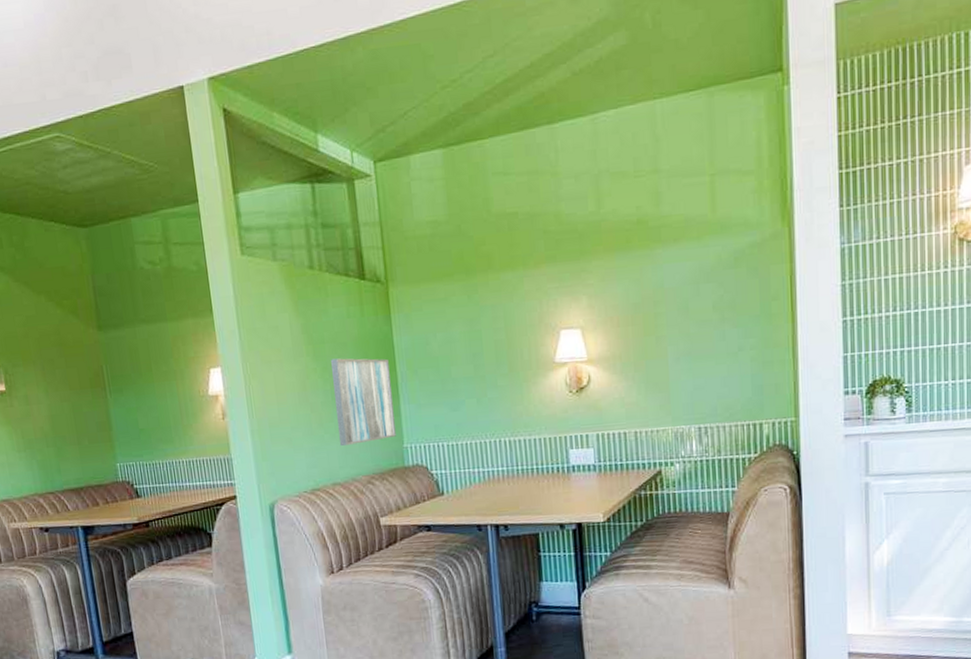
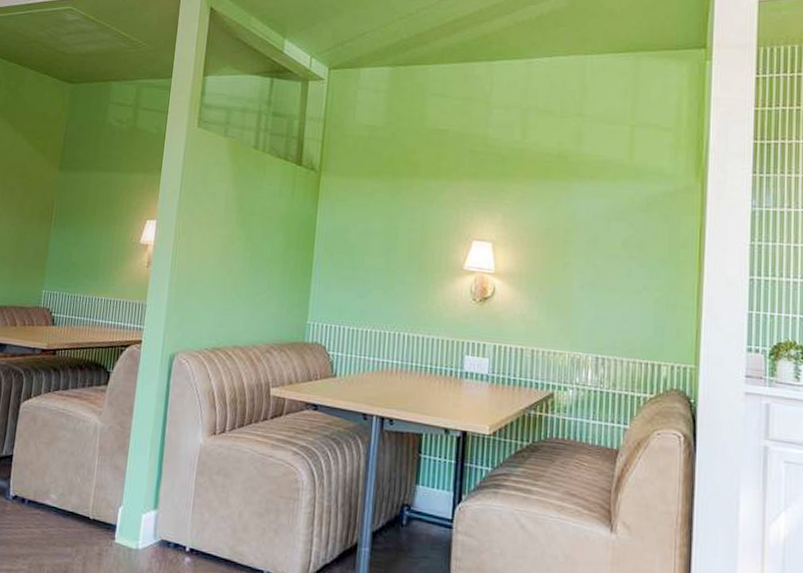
wall art: present [331,358,396,446] -> none [247,230,308,313]

